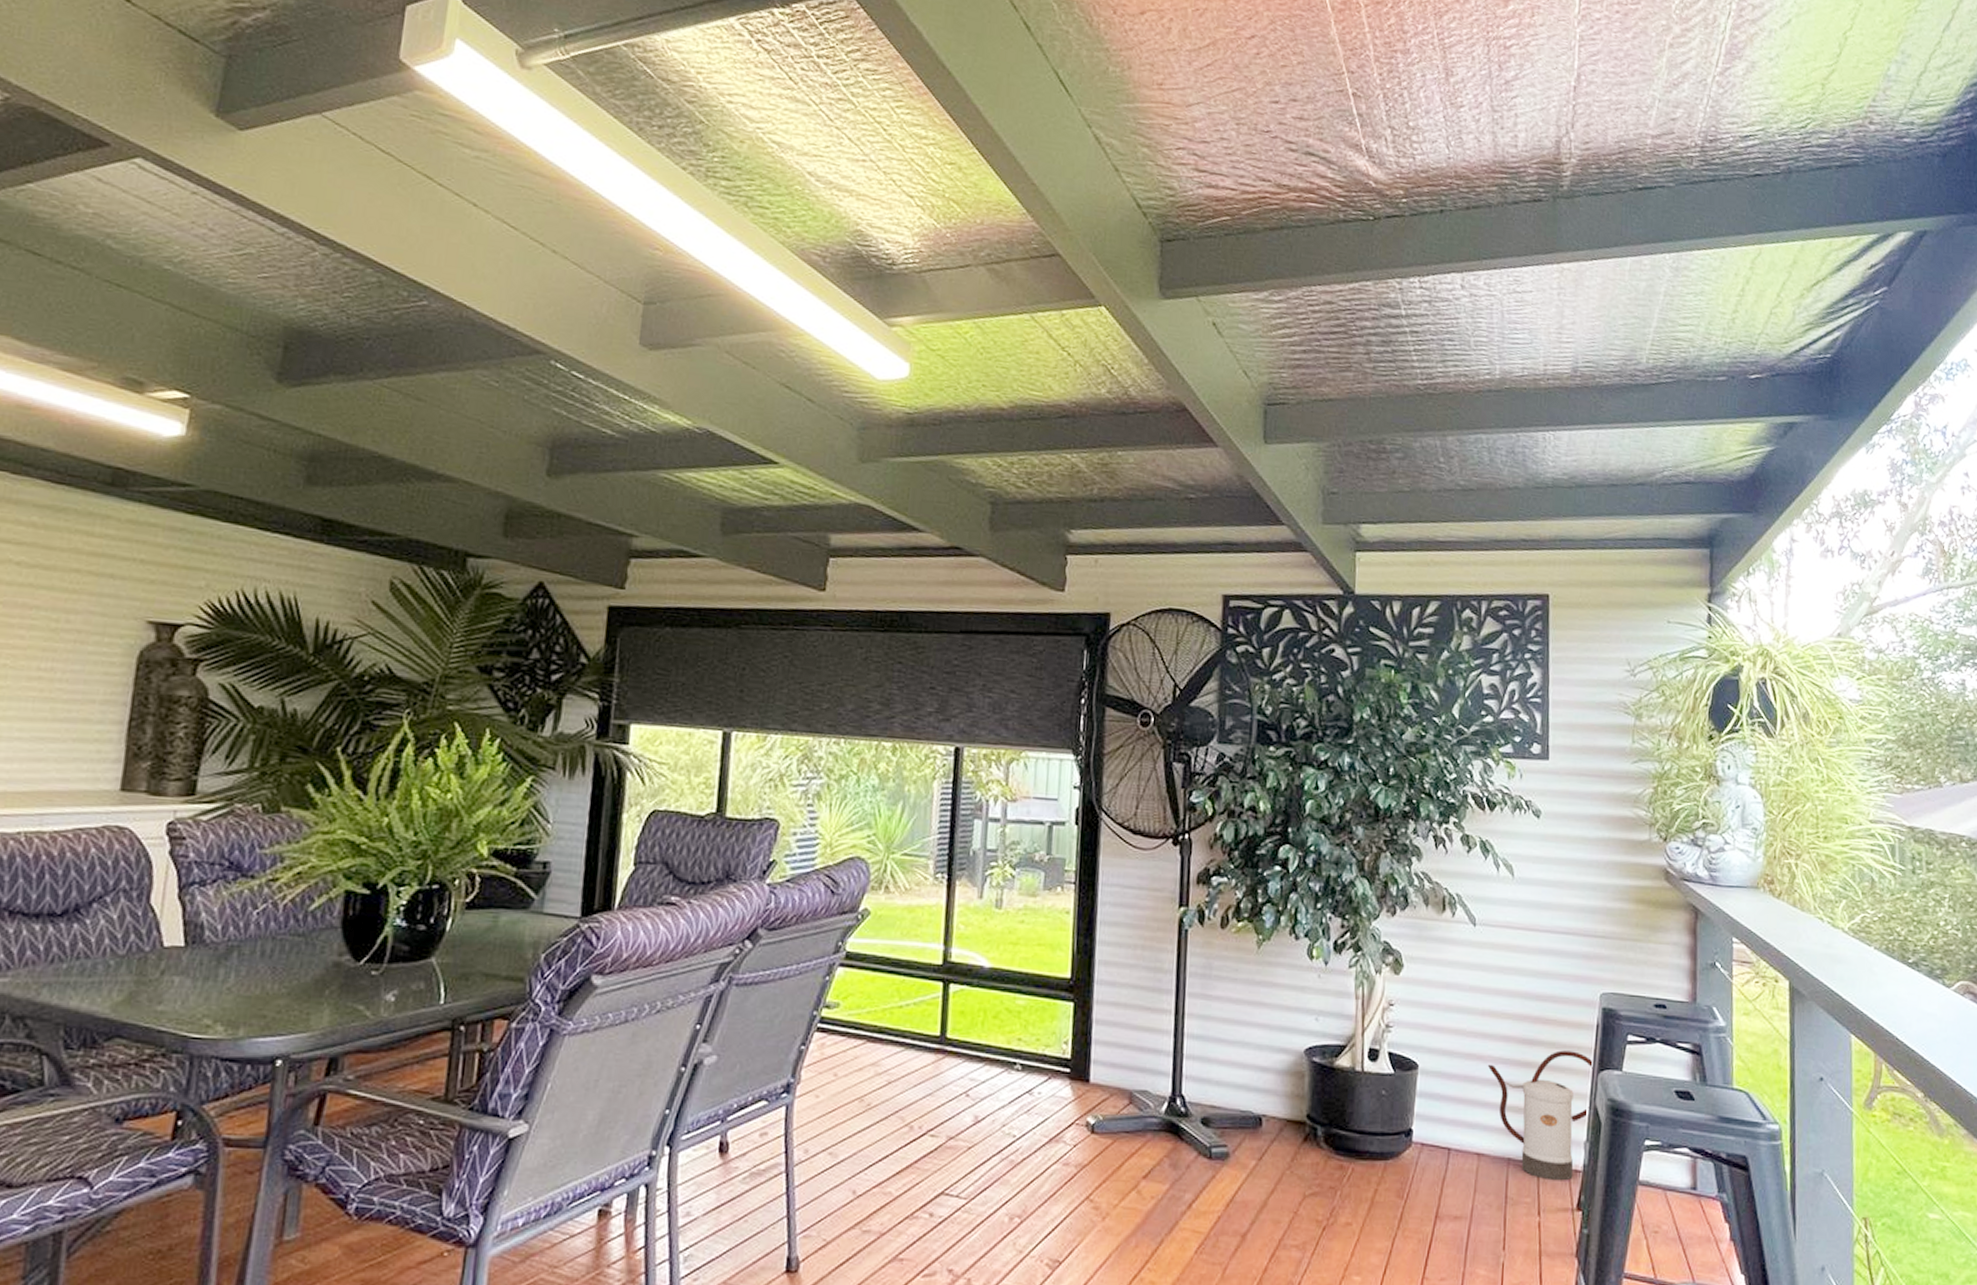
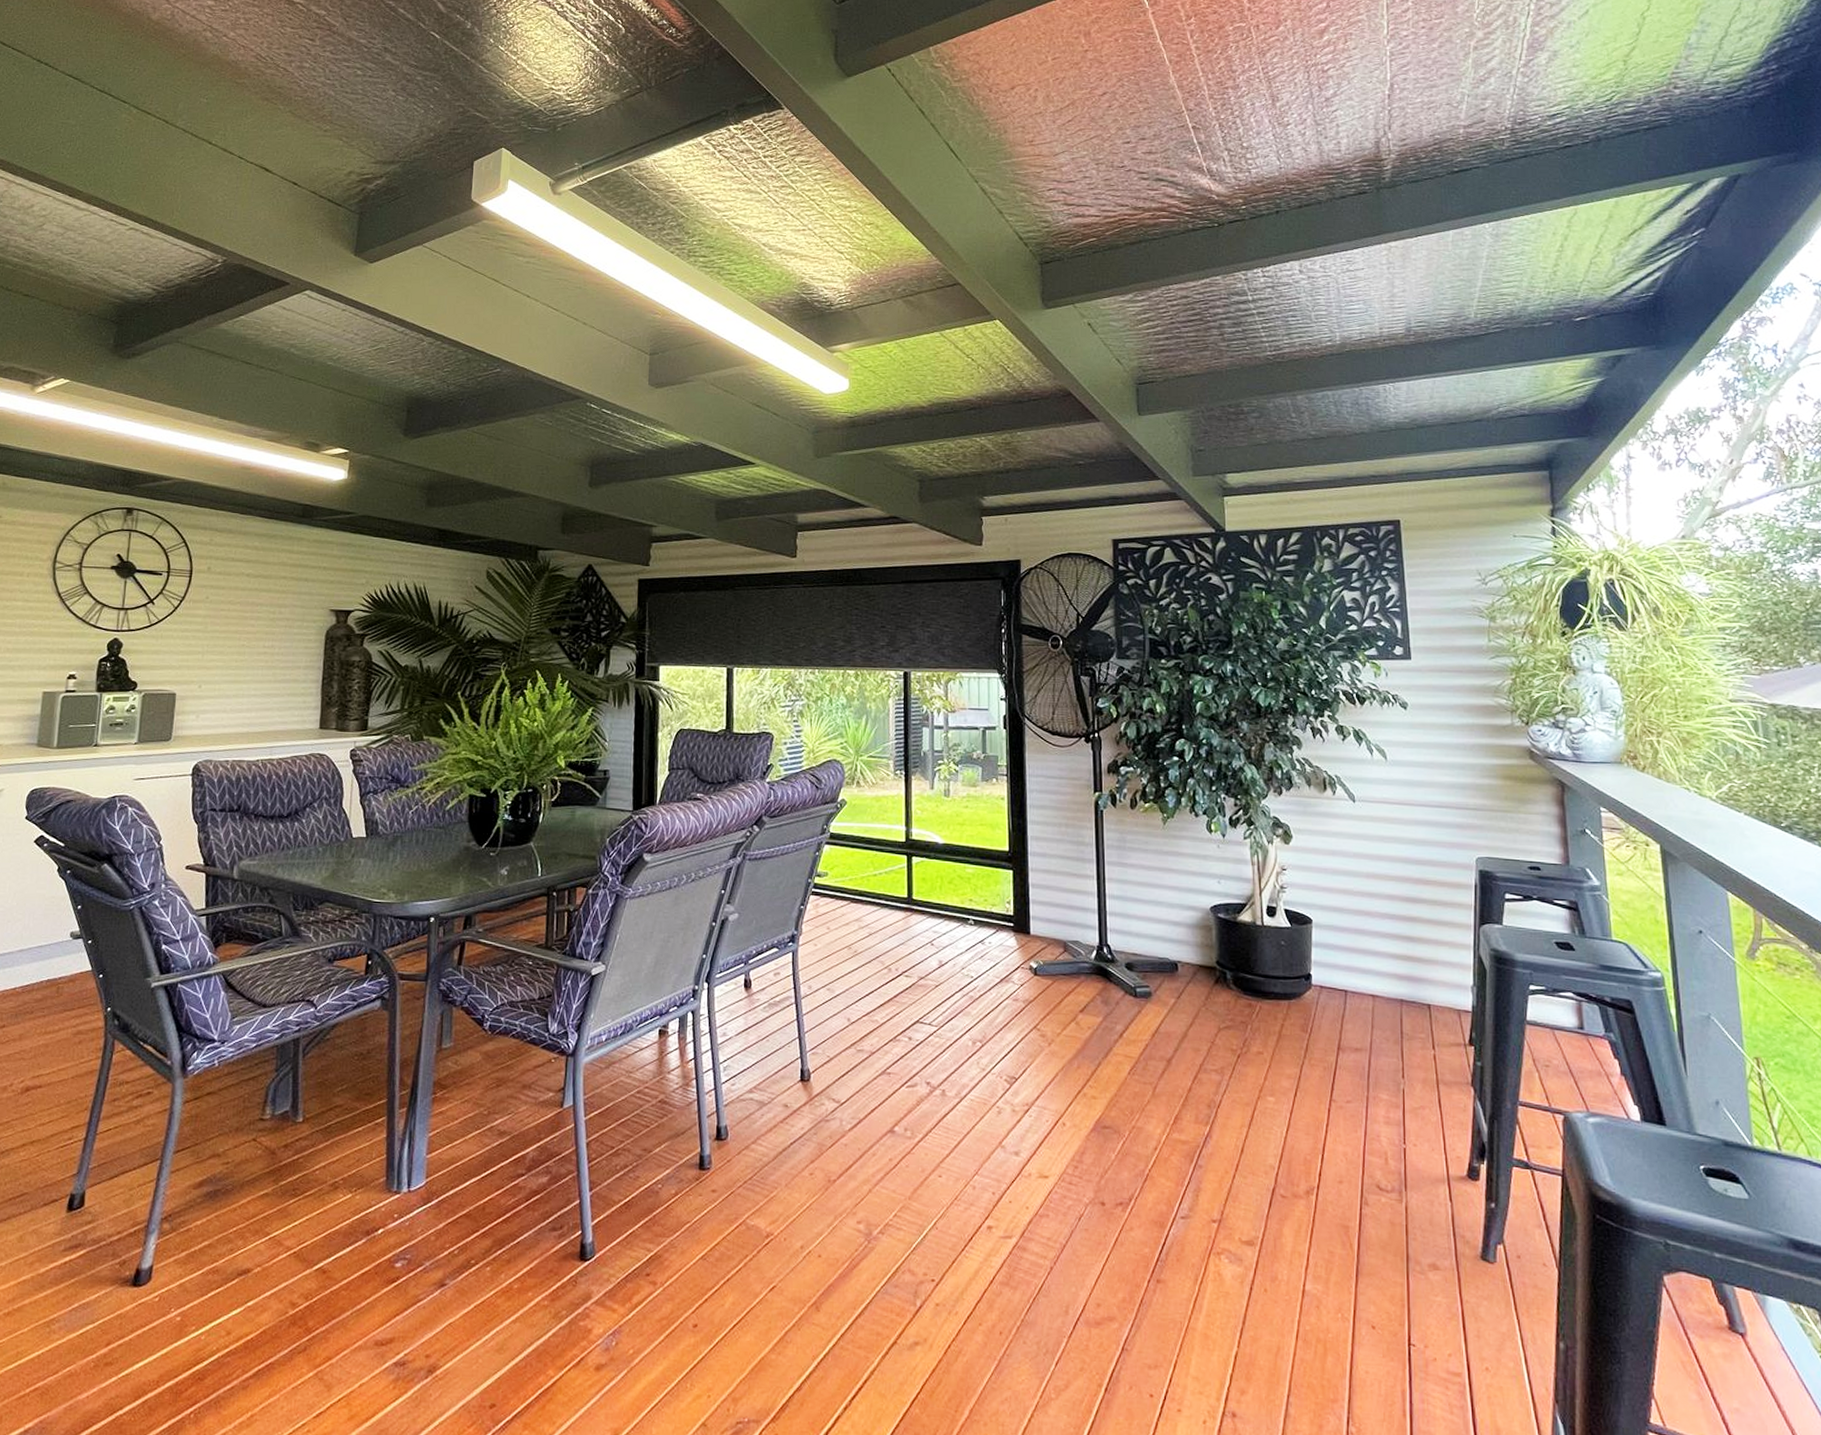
watering can: present [1487,1050,1595,1181] -> none [1375,907,1475,1020]

